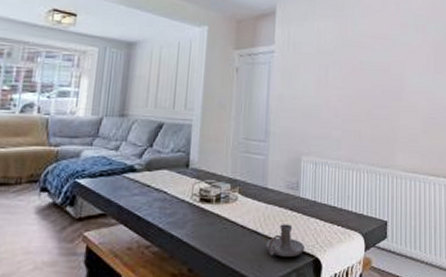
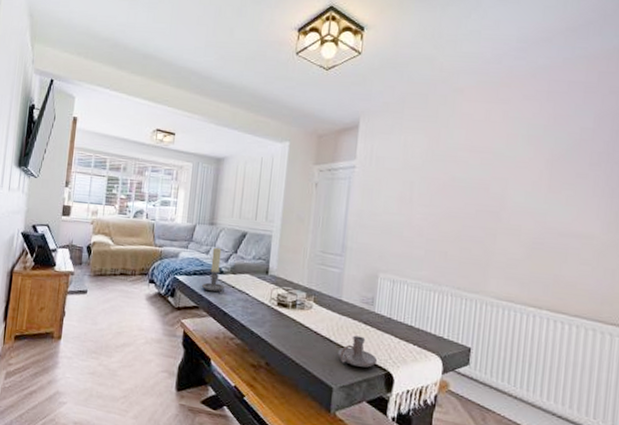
candle holder: none [109,142,140,195] -> present [201,247,226,293]

